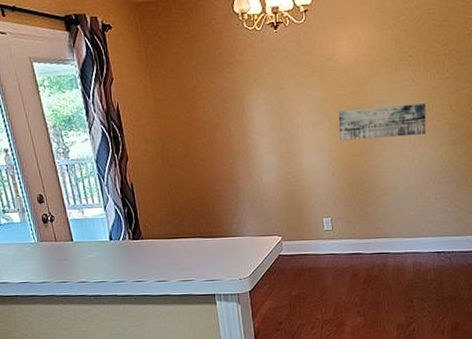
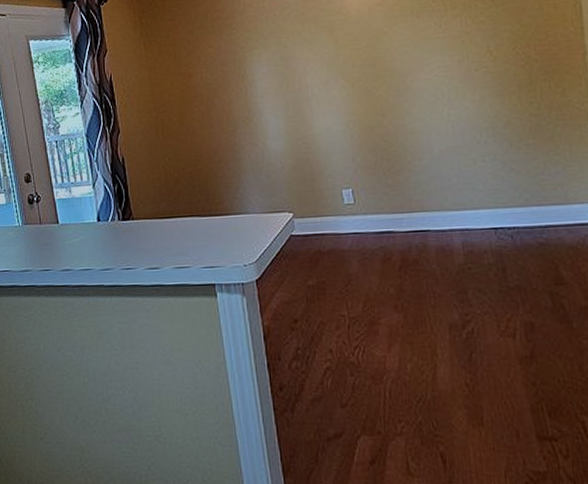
wall art: present [338,103,426,140] -> none [352,52,462,99]

